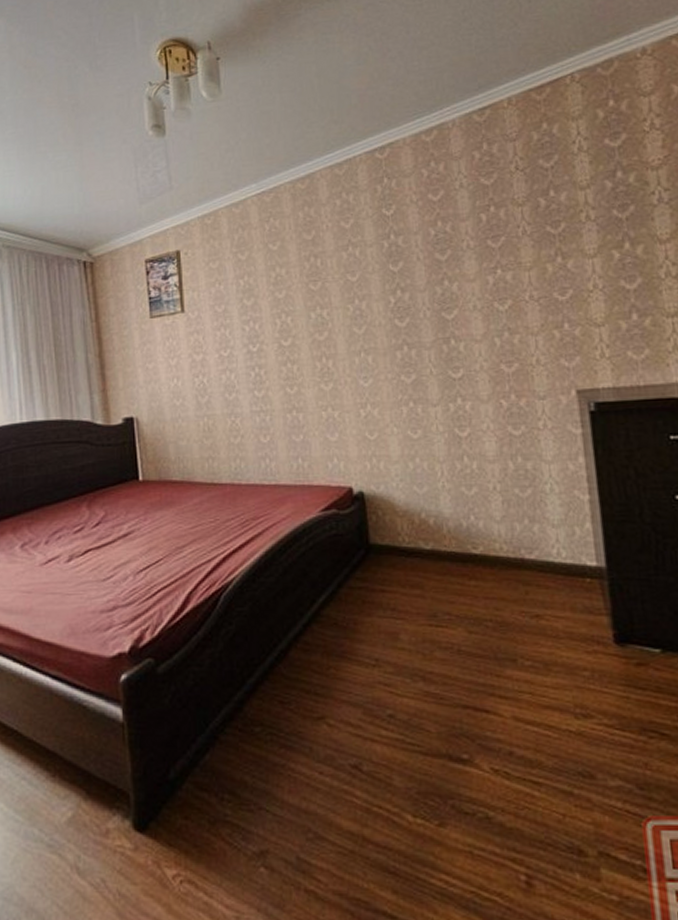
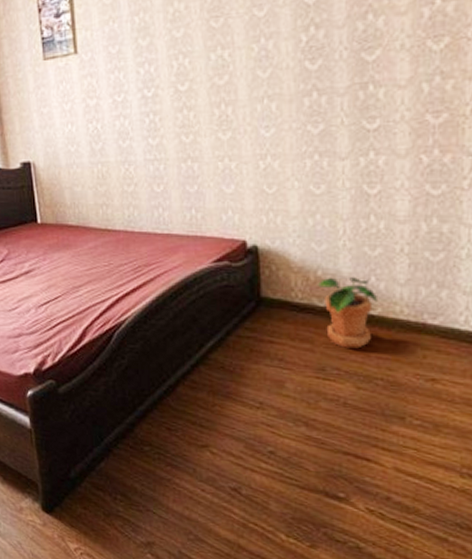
potted plant: none [421,516,478,591] -> present [317,276,377,349]

